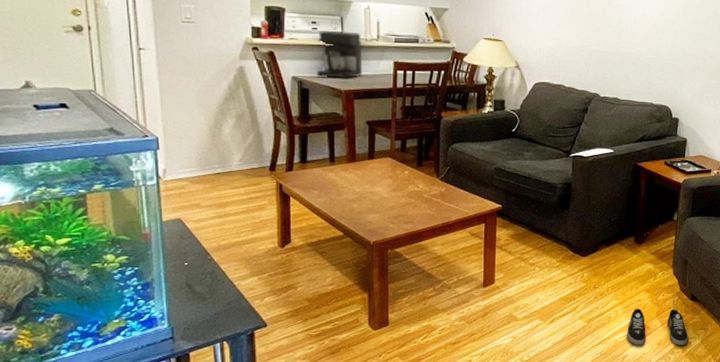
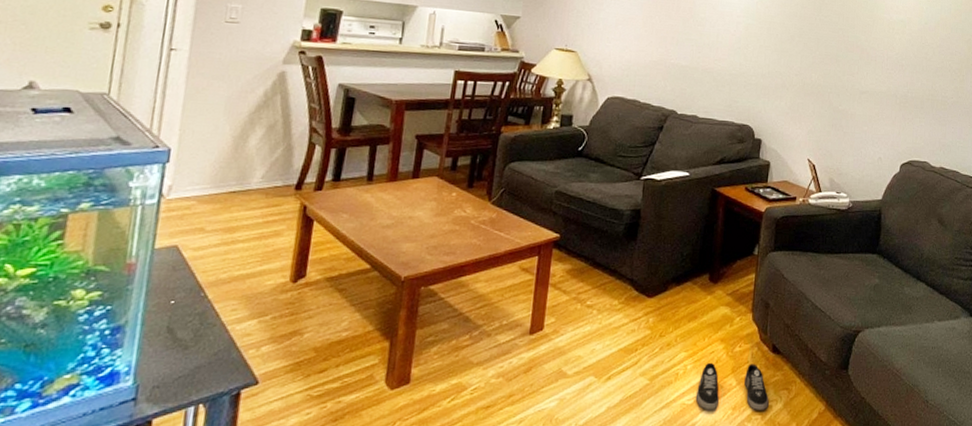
coffee maker: present [316,30,363,79] -> none [366,35,423,88]

